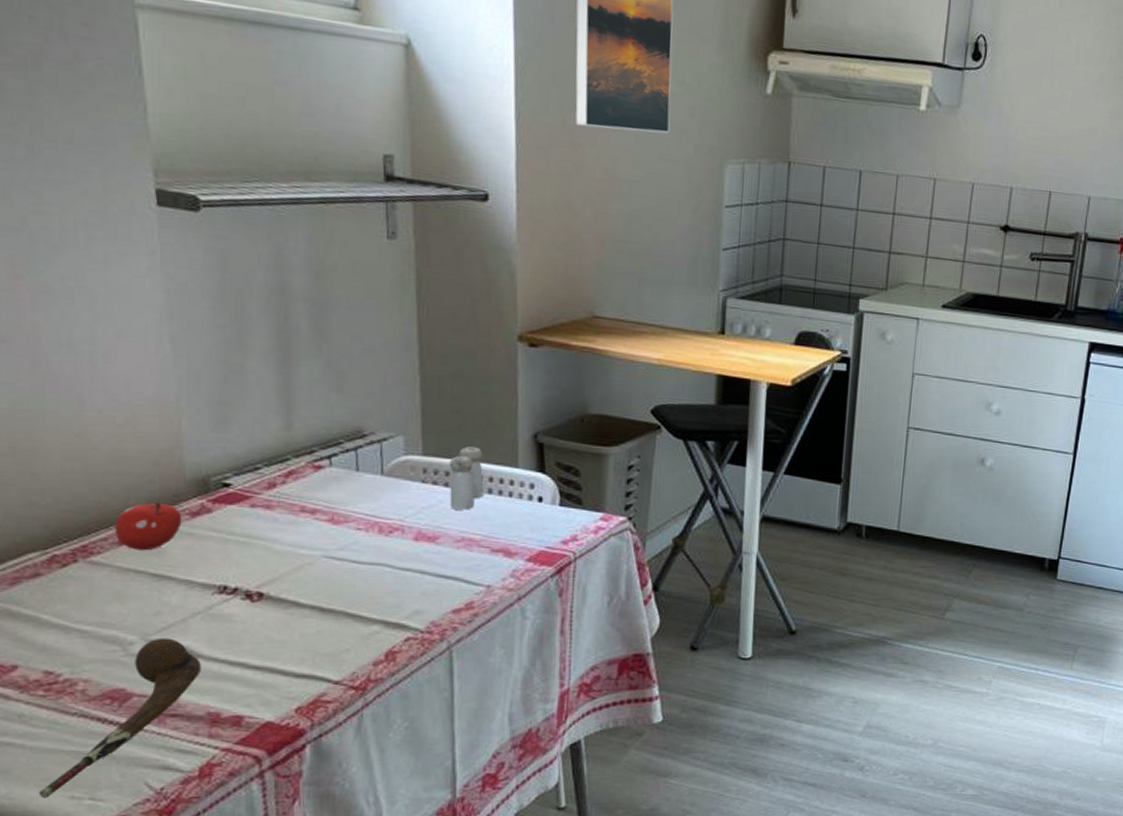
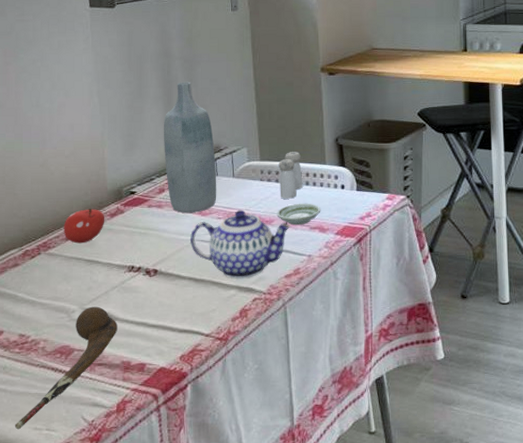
bottle: none [276,333,357,520] -> present [164,81,217,214]
teapot: none [315,519,463,612] -> present [190,209,291,280]
saucer: none [444,516,508,546] -> present [277,203,321,226]

